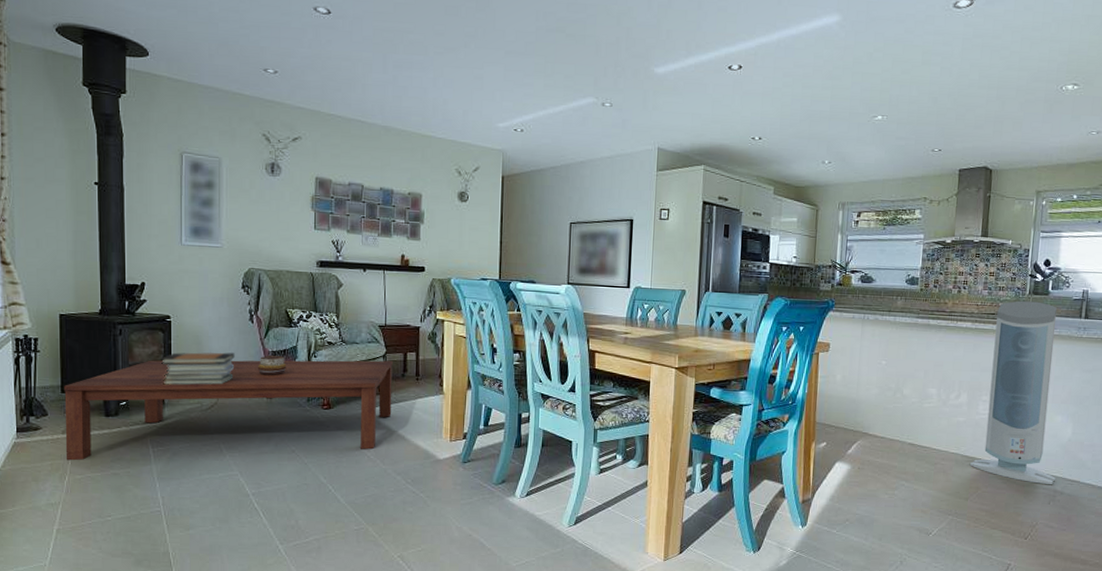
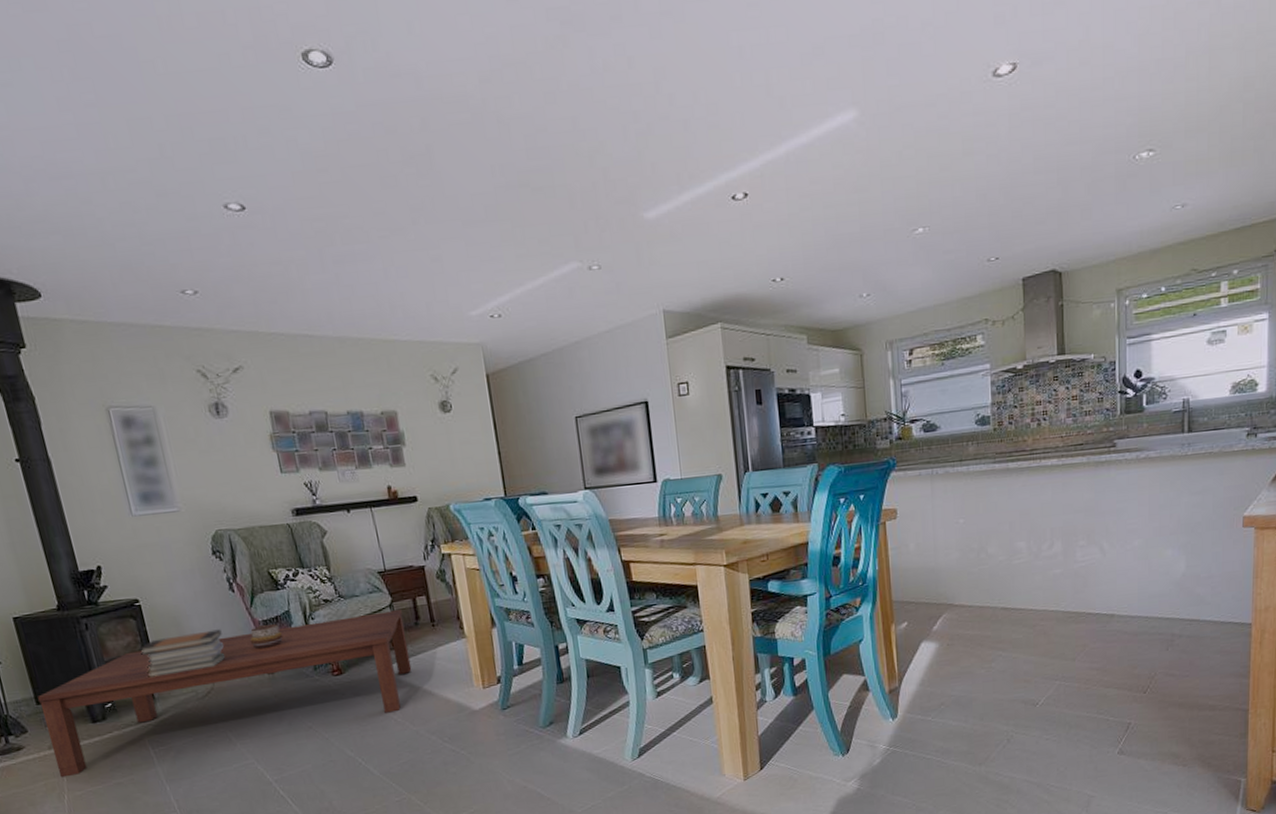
air purifier: present [970,300,1058,484] -> none [1074,421,1172,630]

